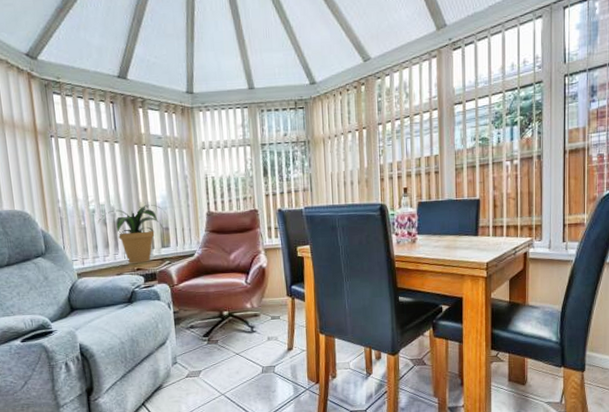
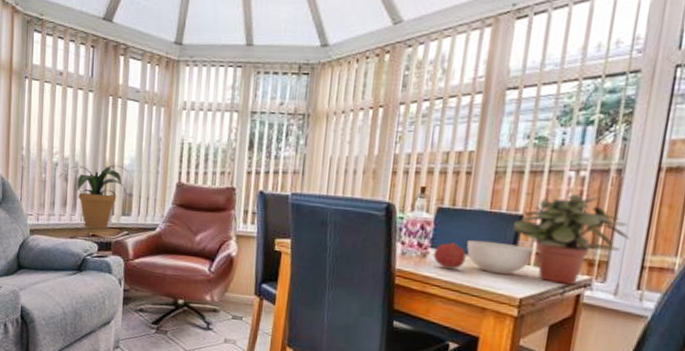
fruit: none [420,227,444,249] -> present [433,242,466,270]
bowl: none [444,222,491,247] -> present [466,239,534,275]
potted plant: none [474,177,553,247] -> present [513,193,630,285]

